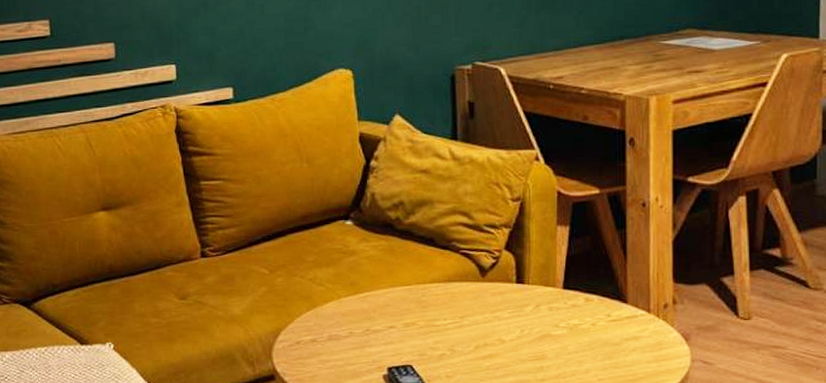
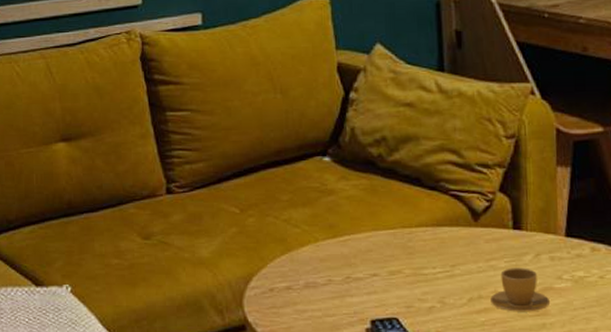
teacup: none [495,317,548,357] -> present [490,268,551,312]

